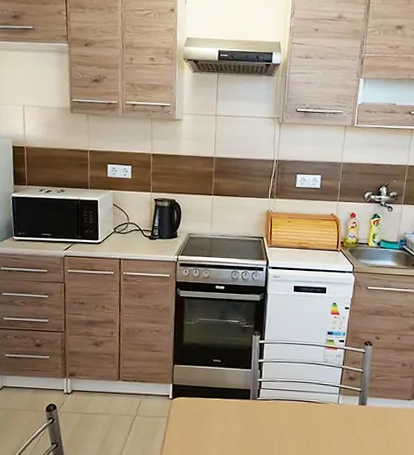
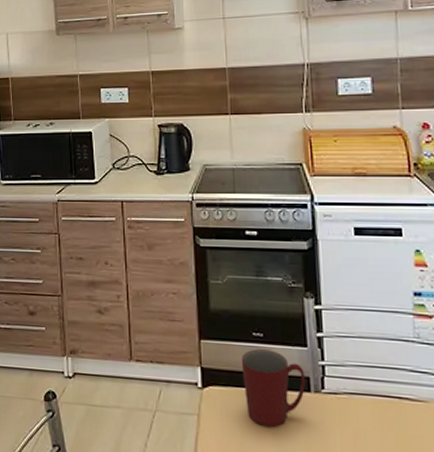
mug: none [203,371,247,423] -> present [241,349,305,427]

